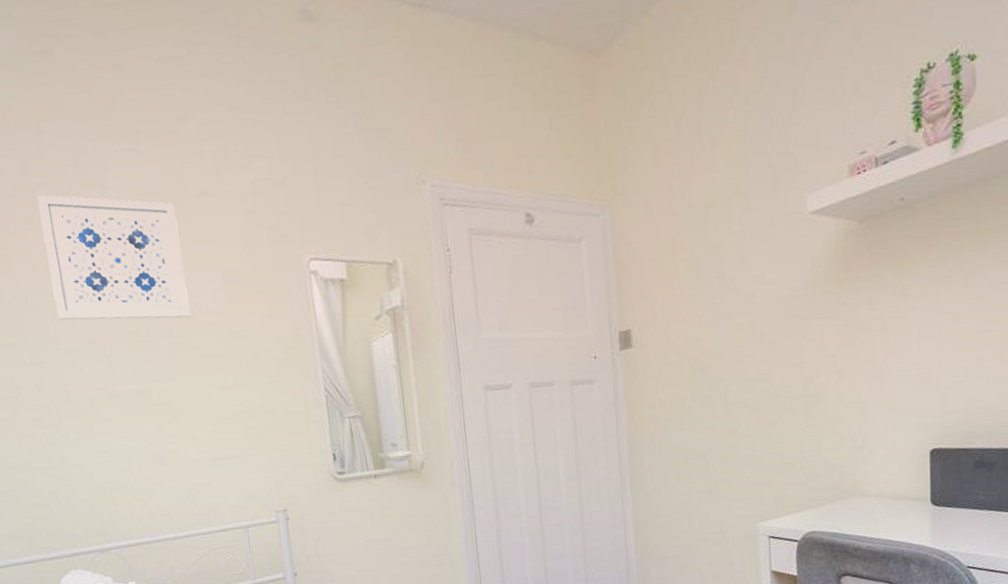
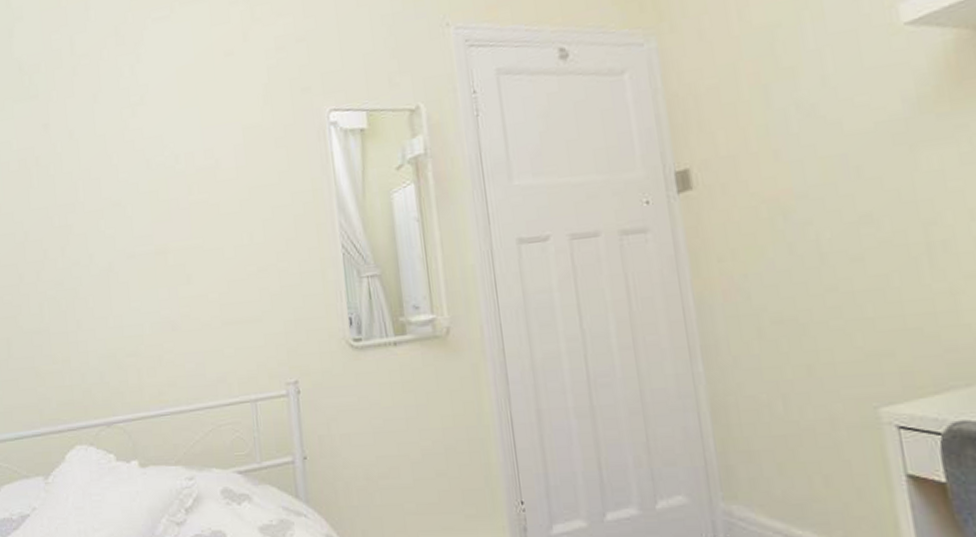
wall art: present [37,195,191,320] -> none [80,64,211,183]

